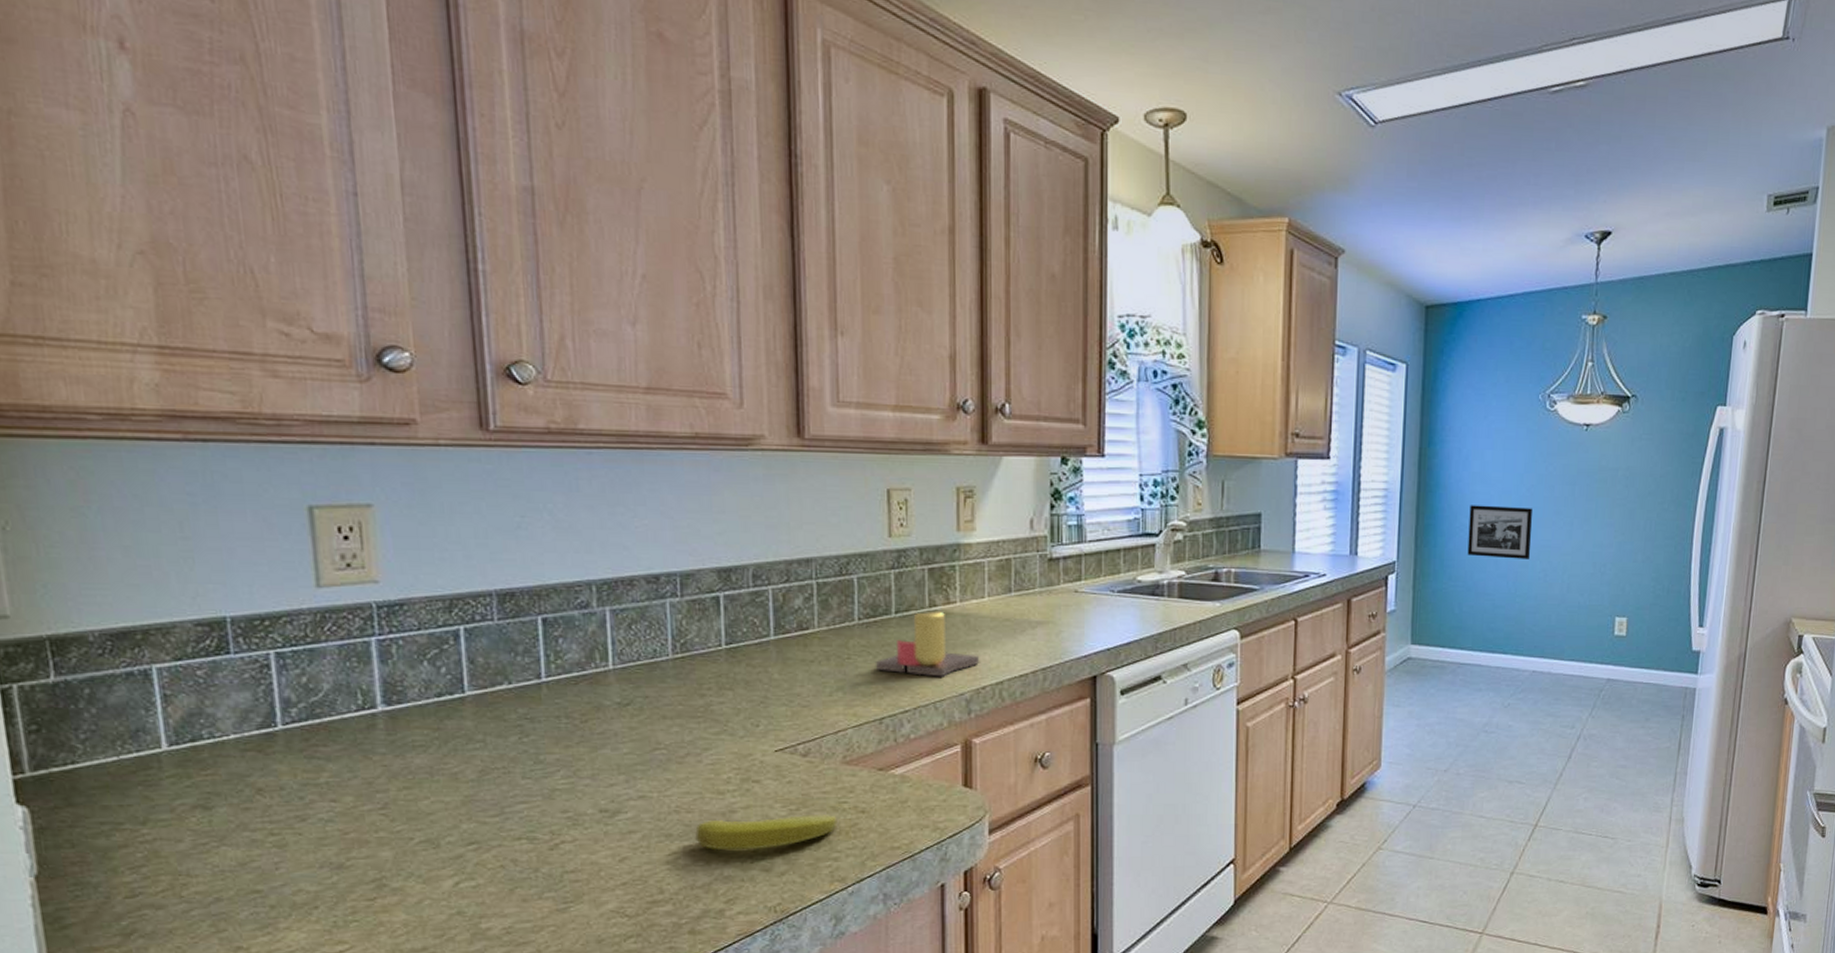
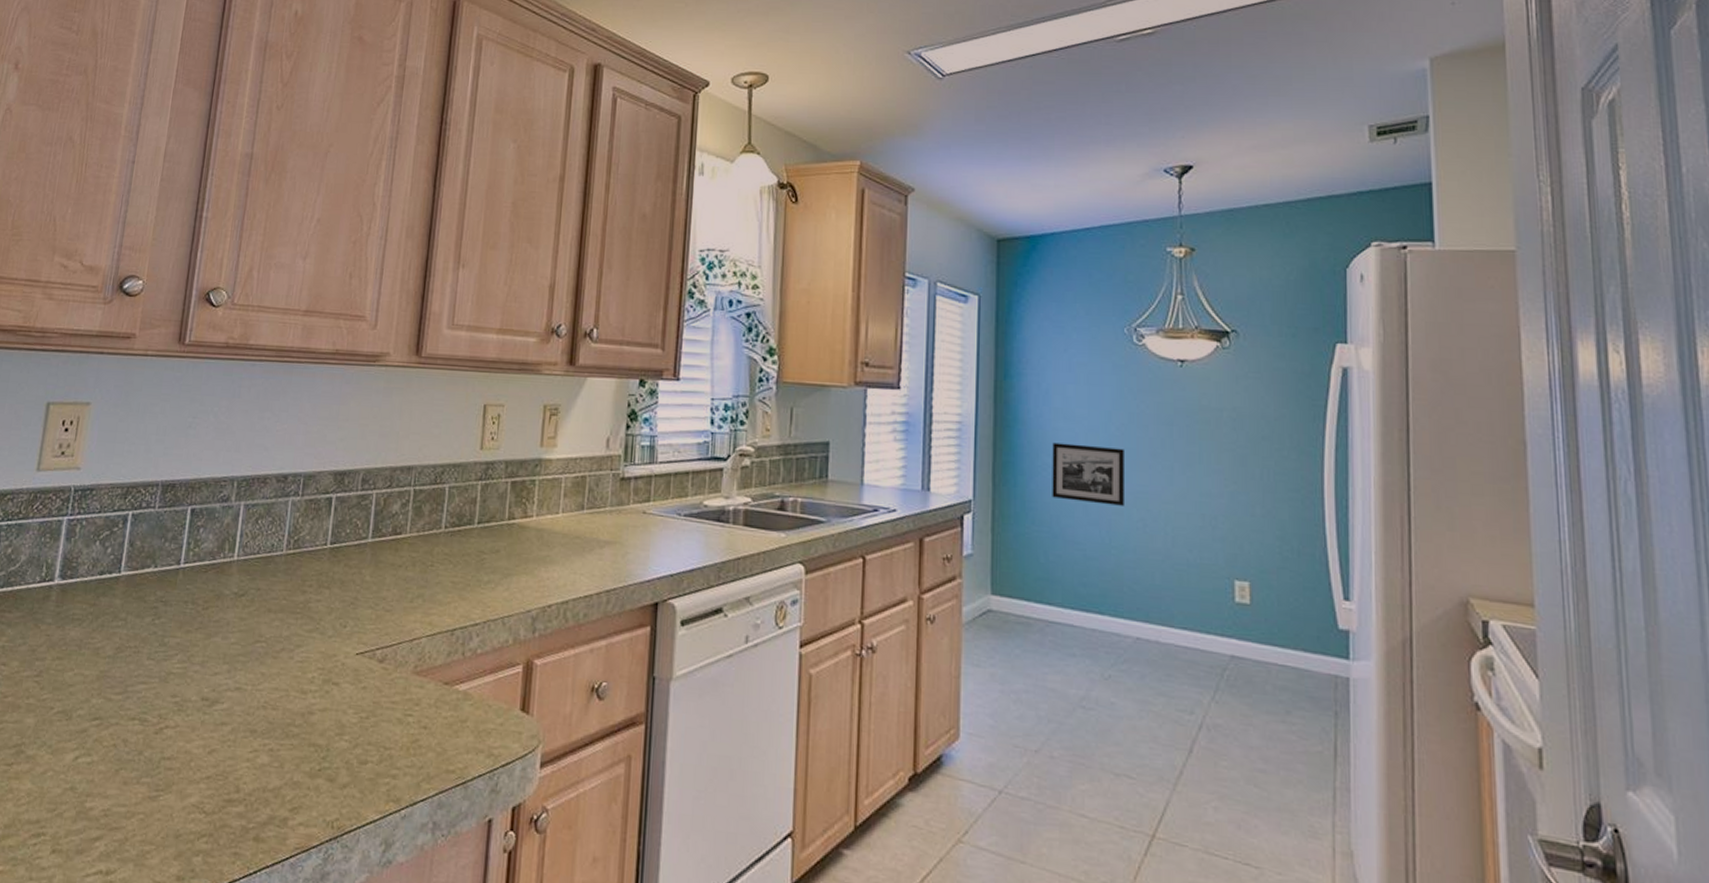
banana: present [694,813,838,851] -> none [274,719,401,756]
candle: present [875,611,980,677] -> none [453,523,549,592]

